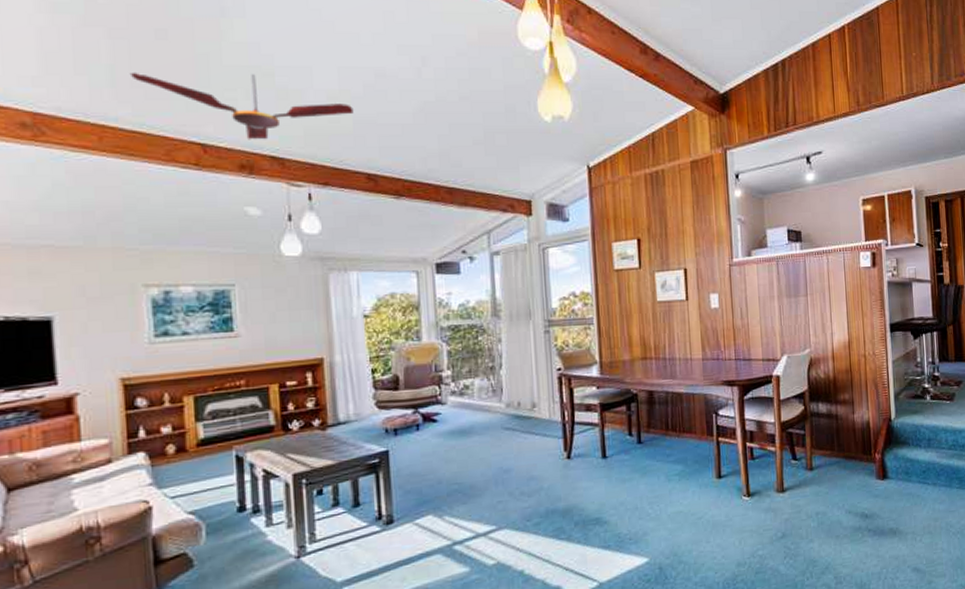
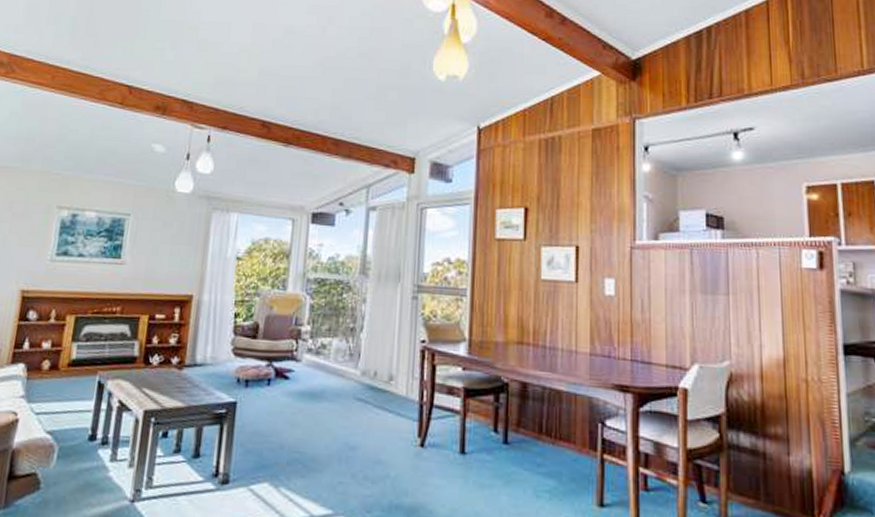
ceiling fan: present [129,72,354,140] -> none [86,23,260,85]

